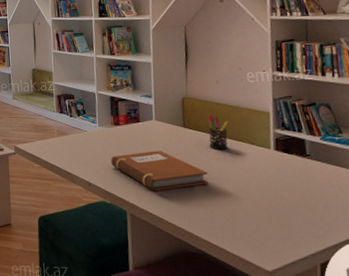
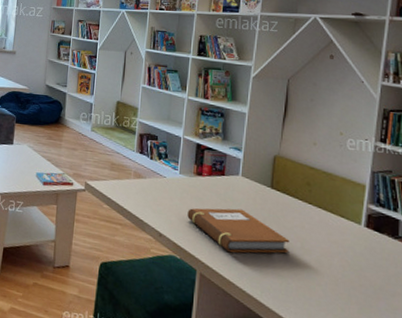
pen holder: present [208,114,228,150] -> none [296,178,320,219]

